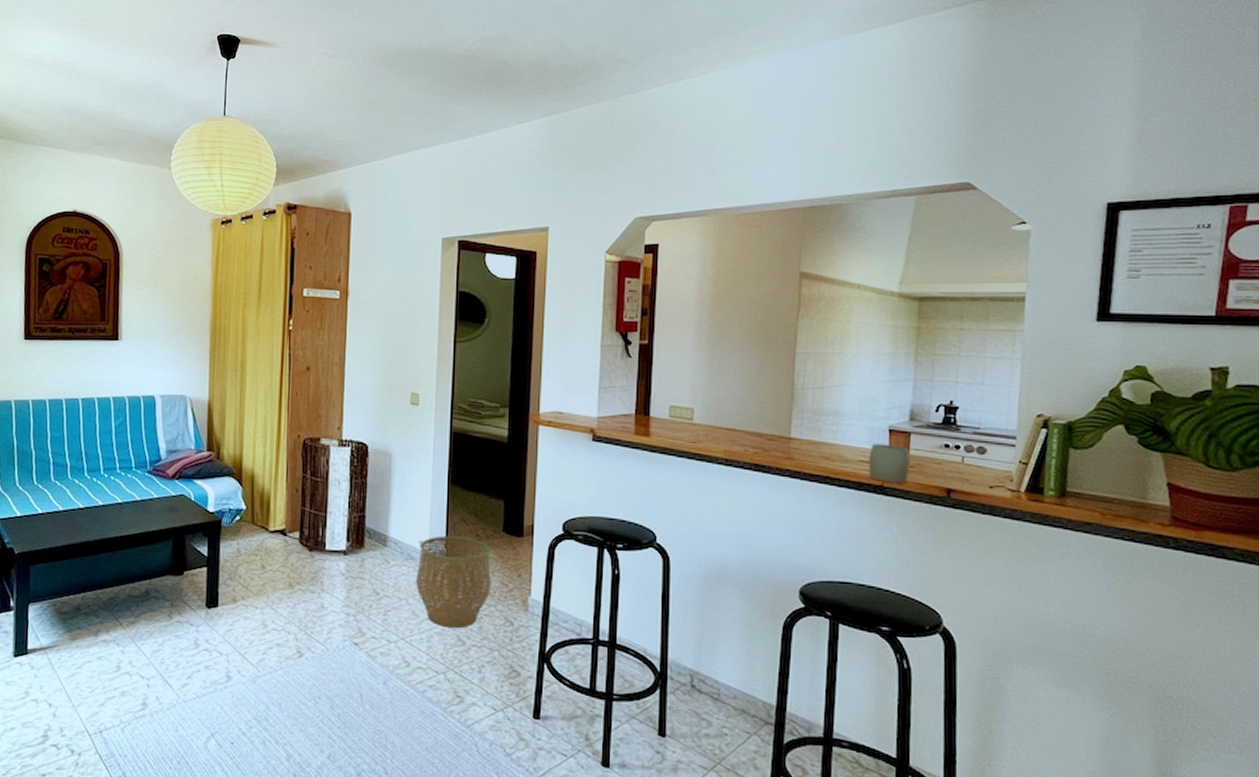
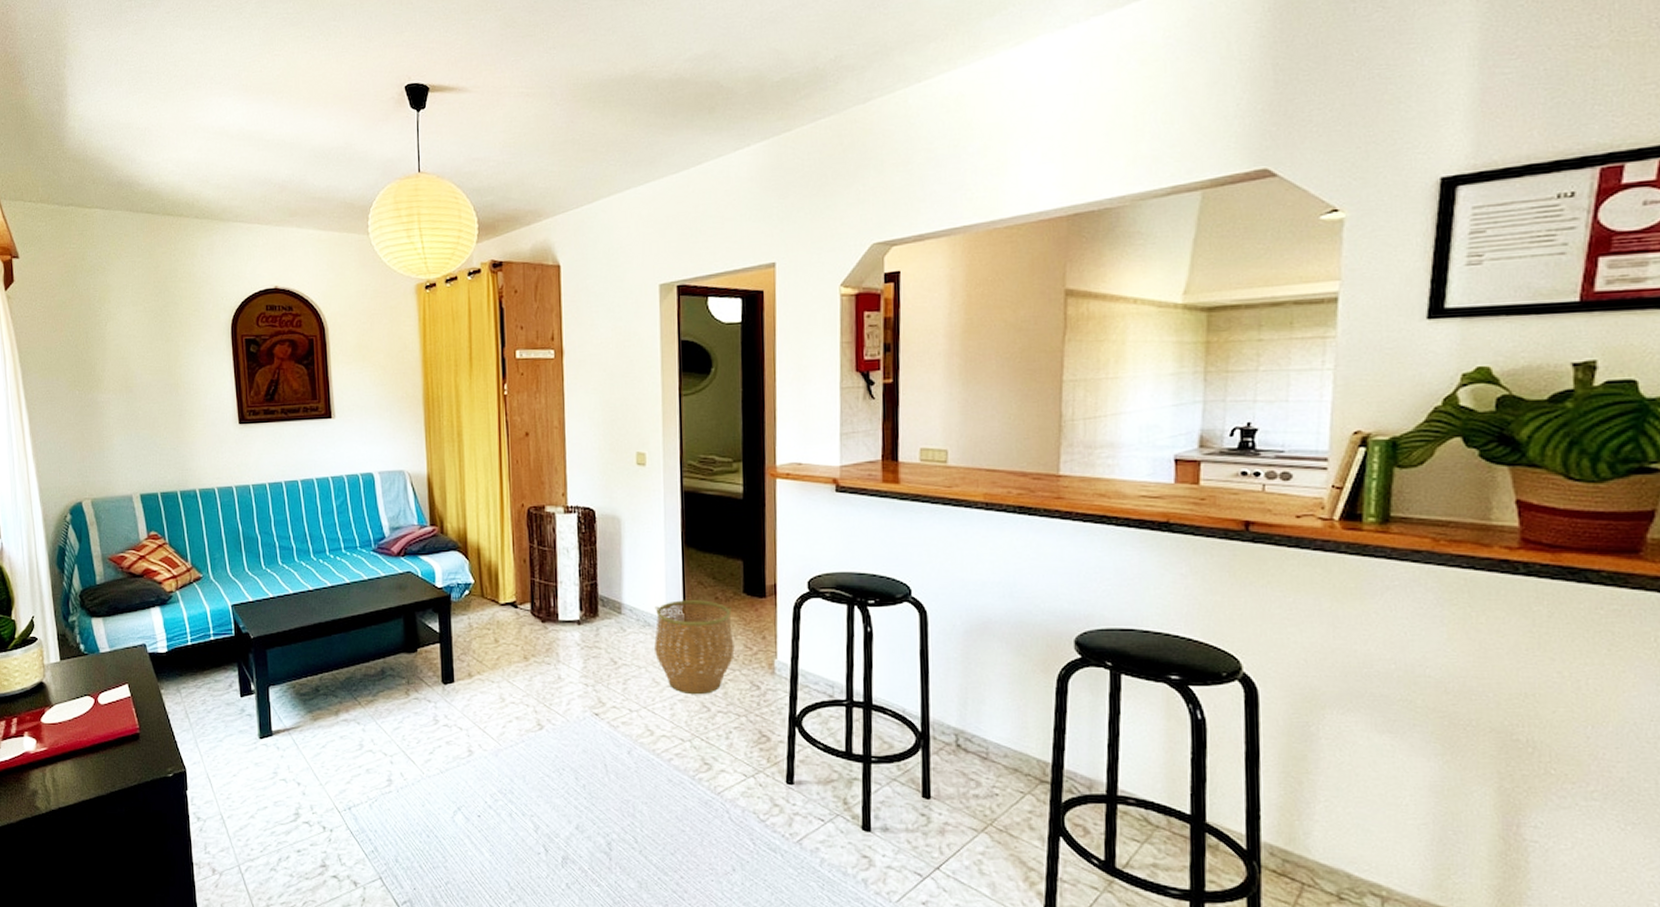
mug: present [869,443,911,484] -> none [1151,475,1202,519]

